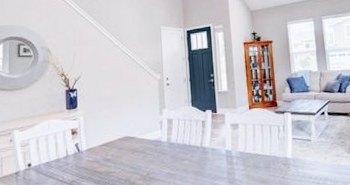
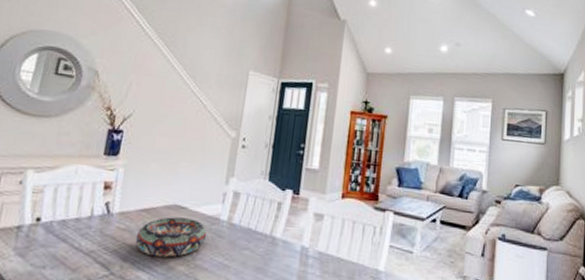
decorative bowl: none [102,144,154,177] -> present [135,217,207,258]

